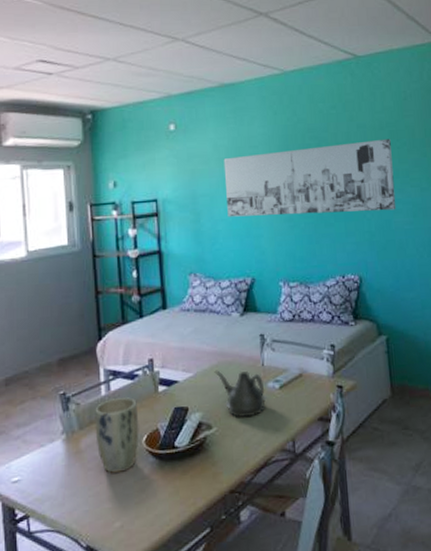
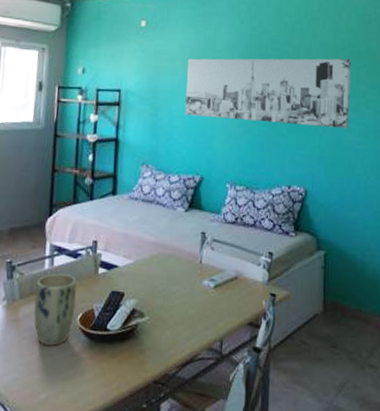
teapot: present [214,370,266,419] -> none [153,261,200,312]

